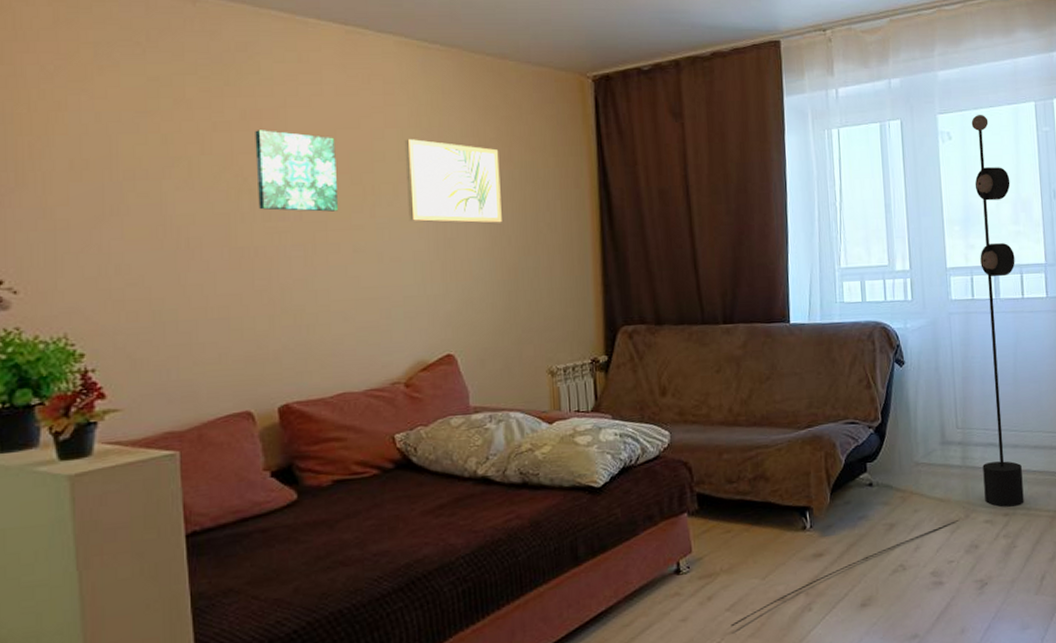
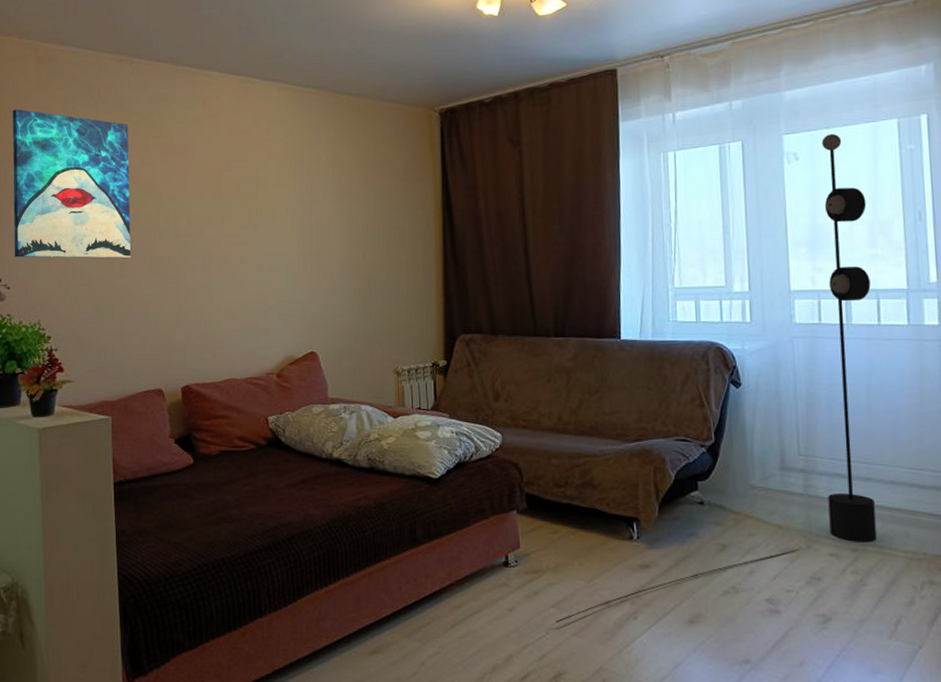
wall art: none [14,52,201,252] -> present [12,108,131,259]
wall art: present [255,130,339,212] -> none [171,163,230,229]
wall art: present [404,139,502,224] -> none [282,168,359,240]

